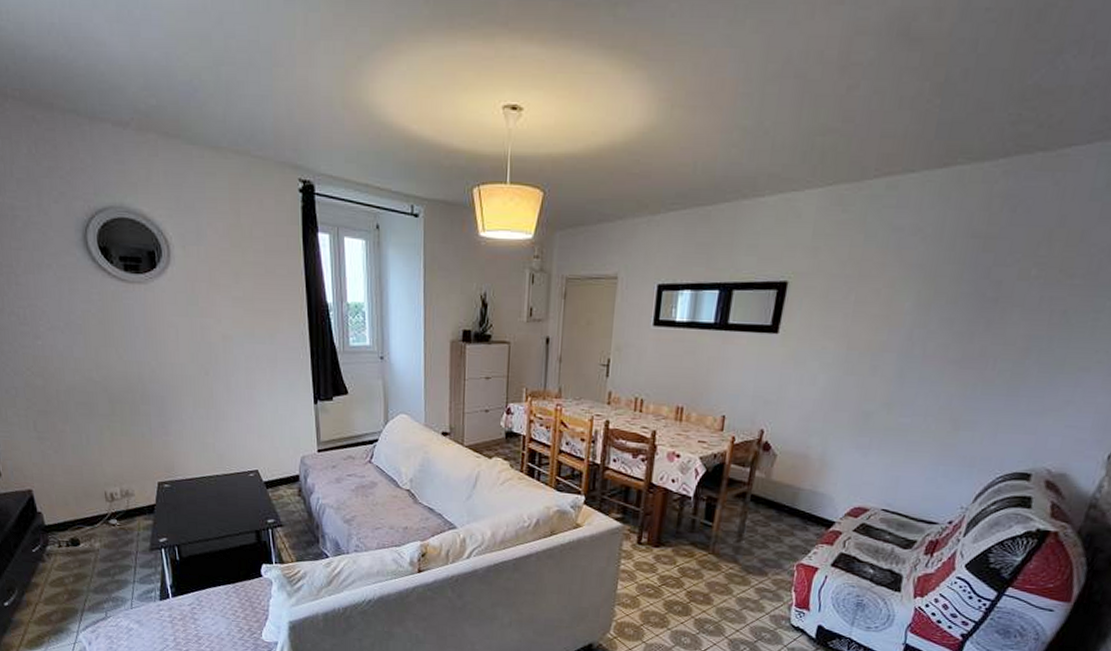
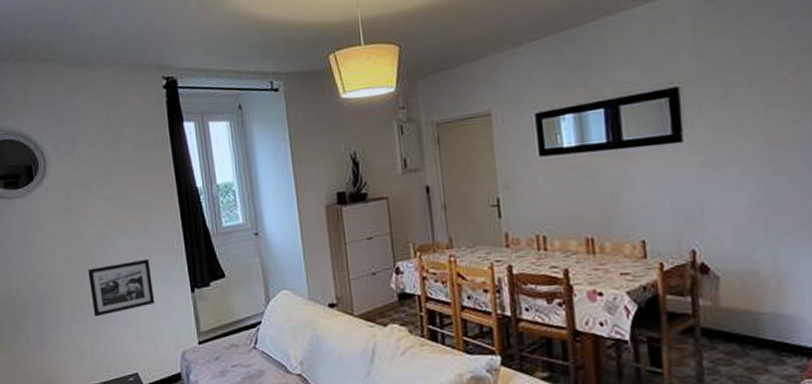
picture frame: none [212,365,278,414] -> present [88,258,155,317]

